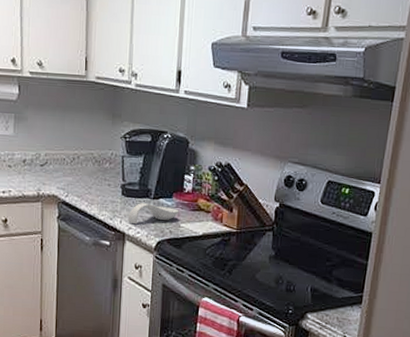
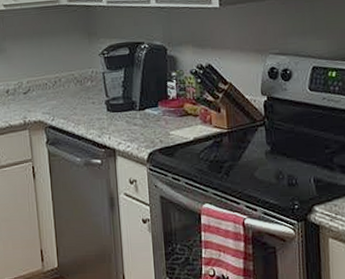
spoon rest: present [128,203,179,224] -> none [116,116,167,138]

